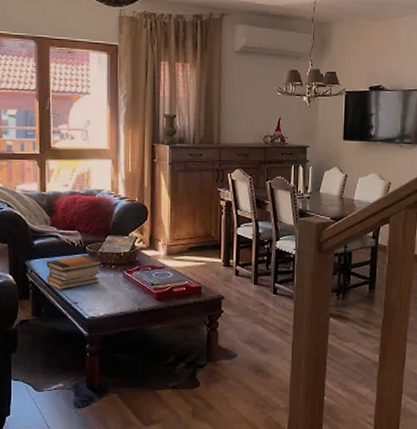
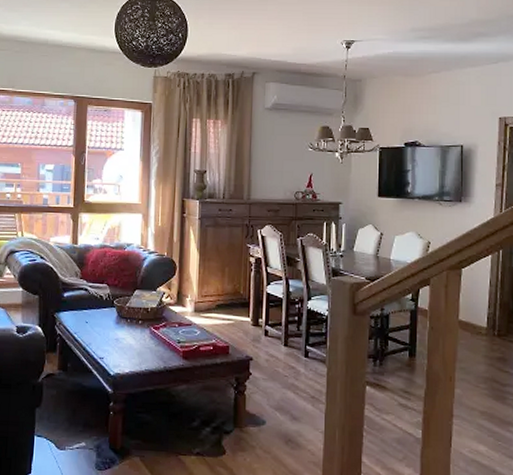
book stack: present [46,255,102,290] -> none [74,309,130,344]

